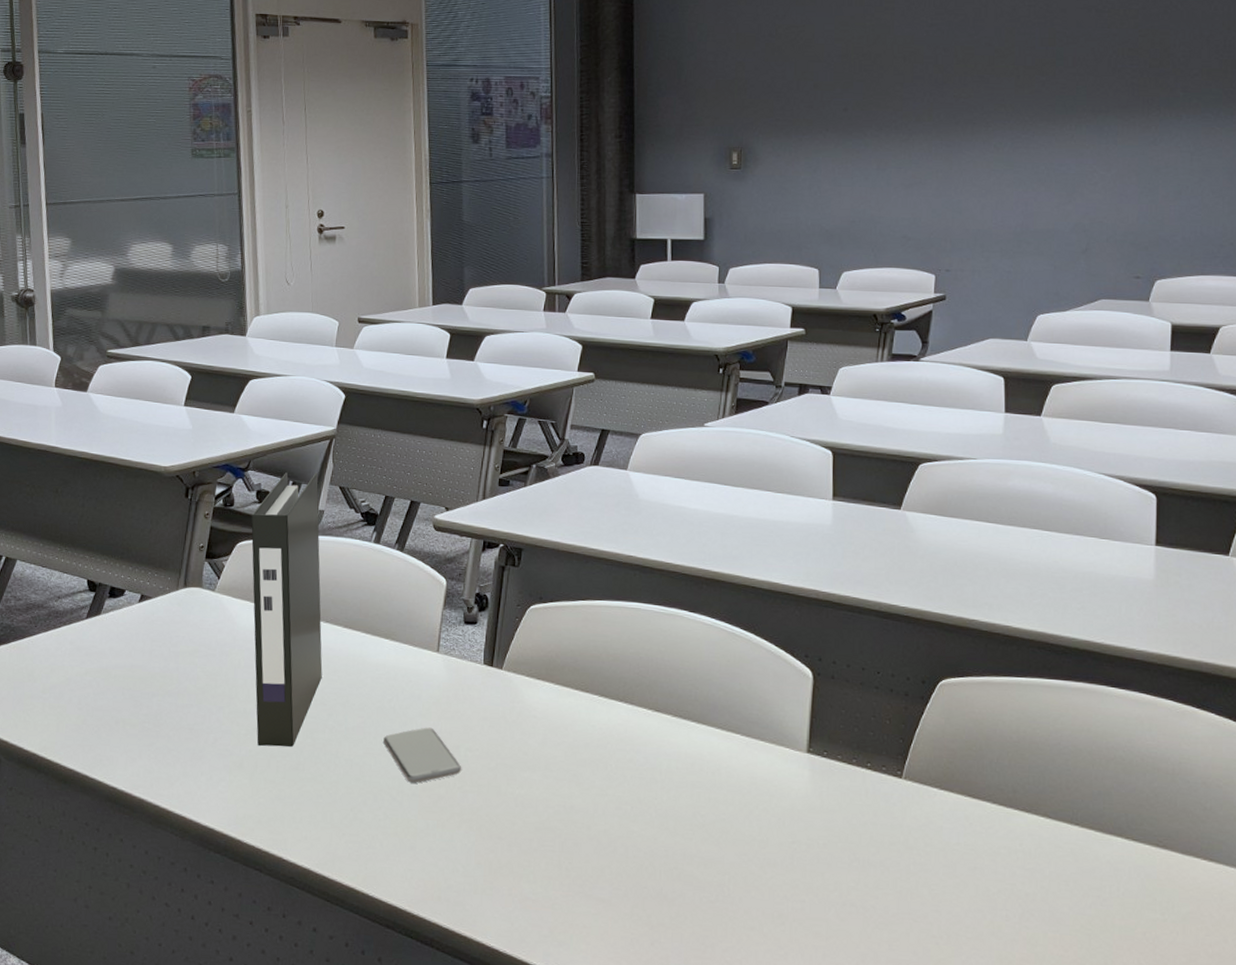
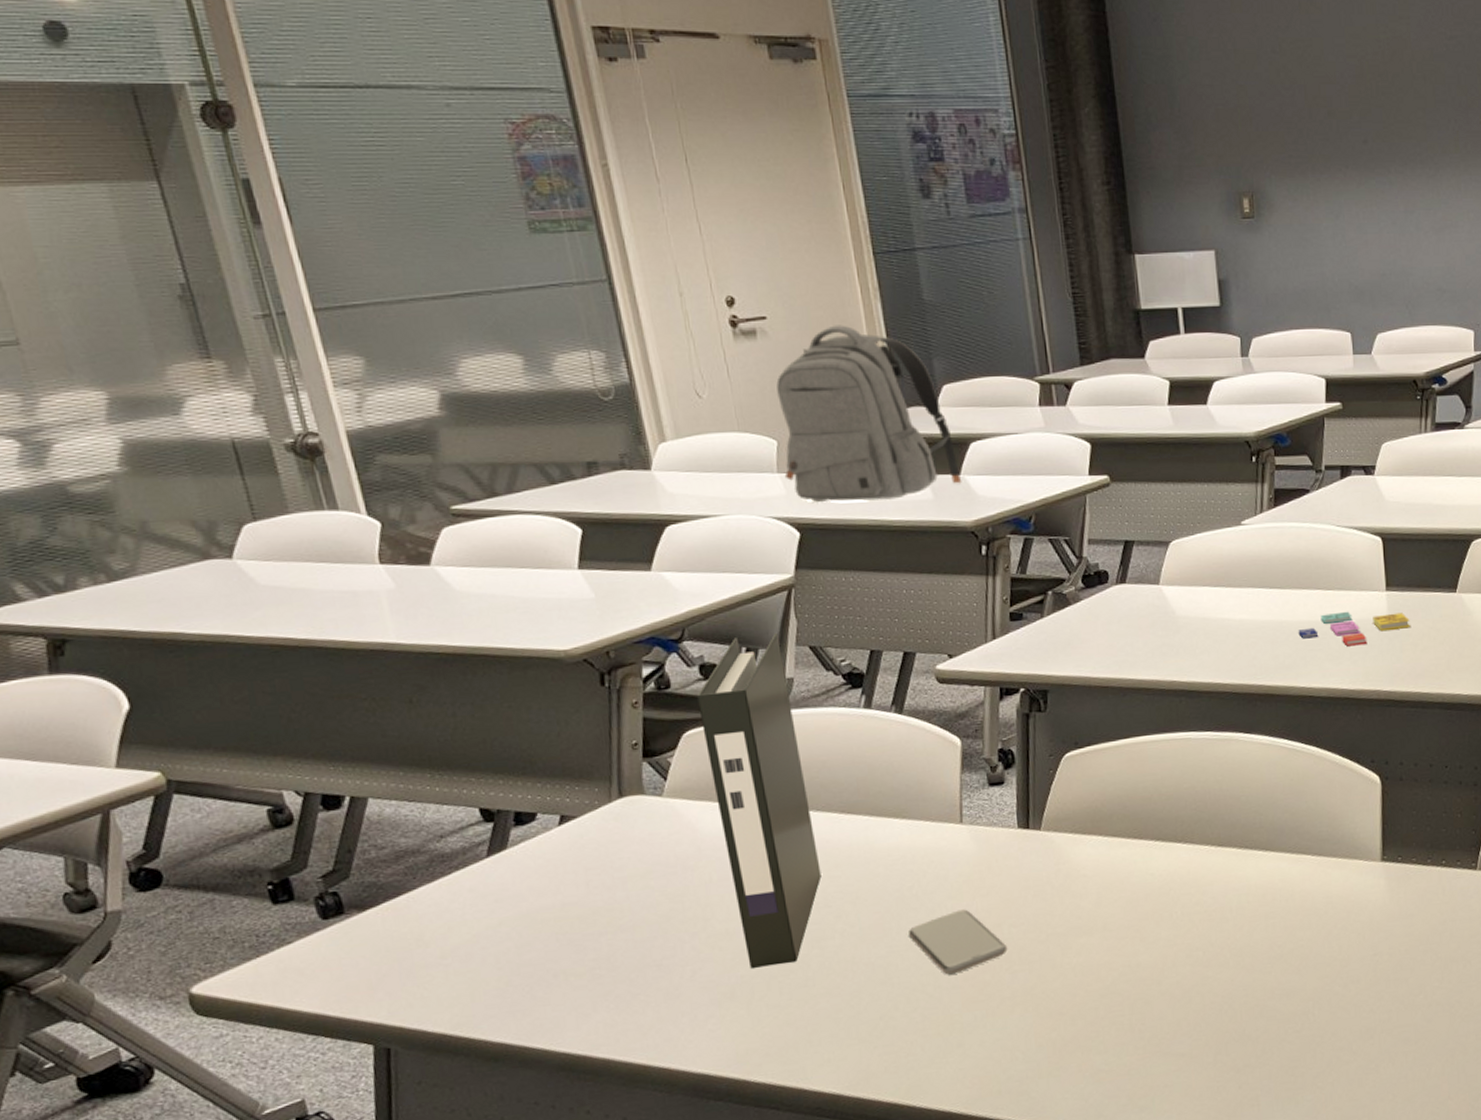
backpack: none [340,236,475,376] -> present [776,325,962,502]
books: none [747,514,853,547] -> present [1298,611,1410,647]

